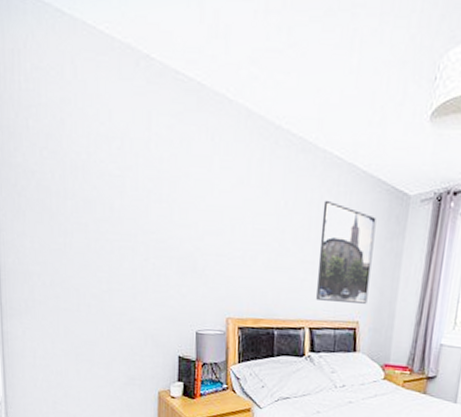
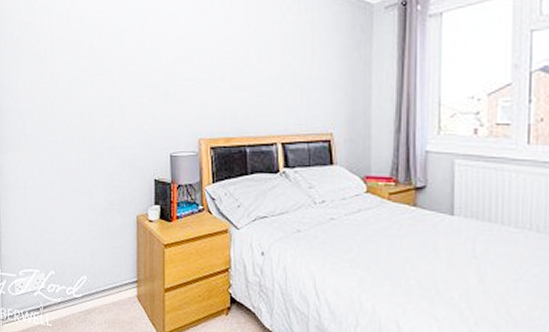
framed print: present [316,200,376,304] -> none [285,17,340,114]

